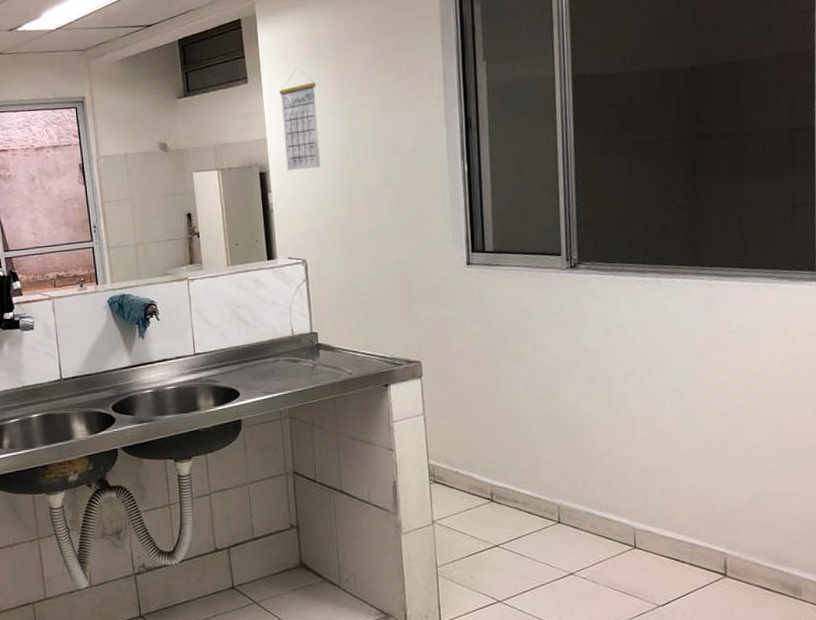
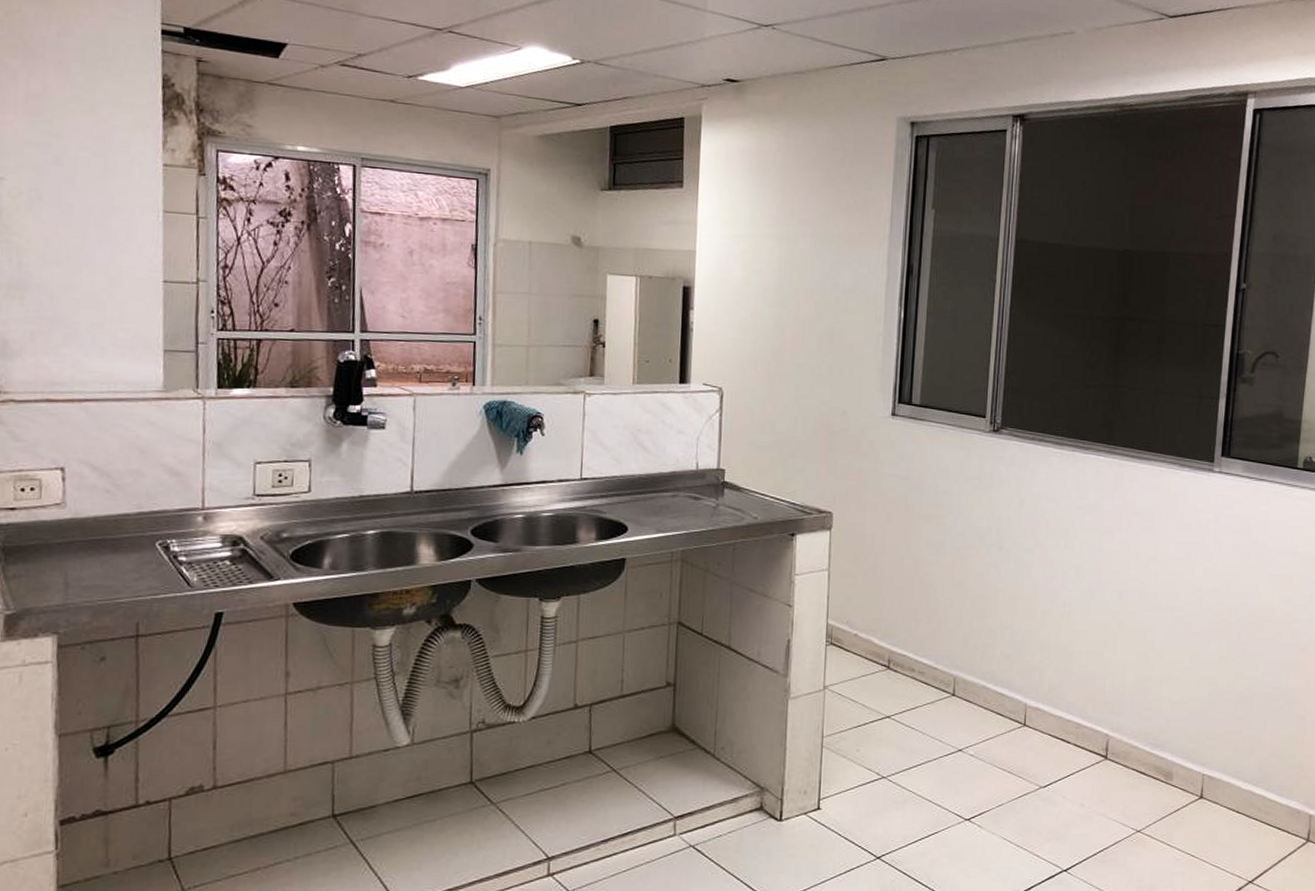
calendar: present [279,68,321,170] -> none [713,181,757,291]

